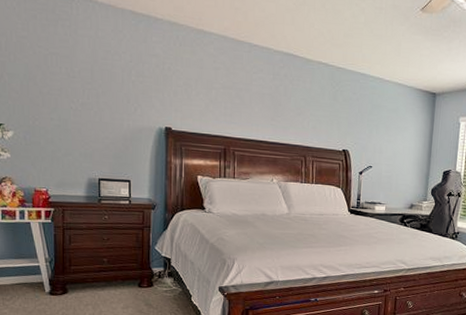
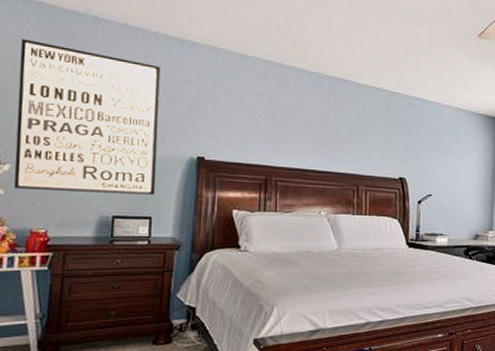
wall art: none [9,16,132,161] -> present [14,39,161,195]

